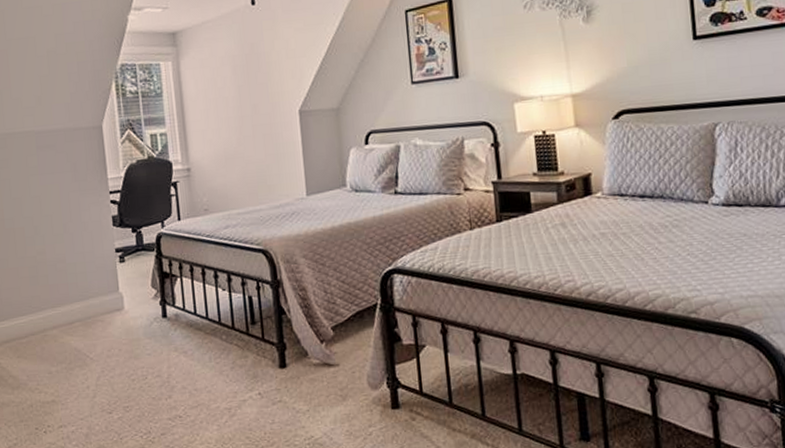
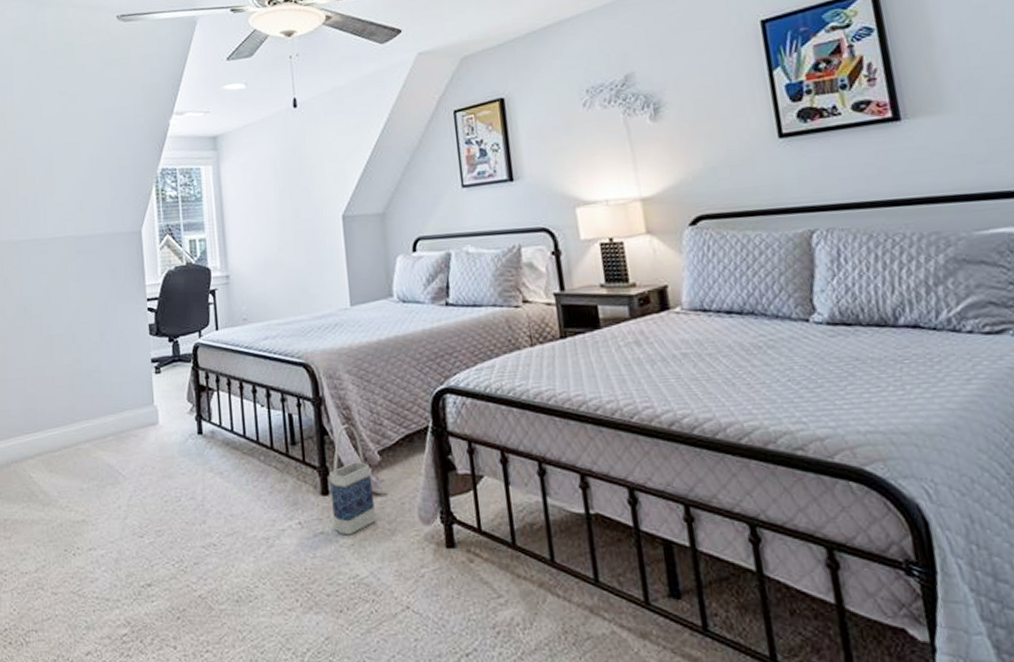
bag: none [287,303,329,402] -> present [329,424,376,535]

